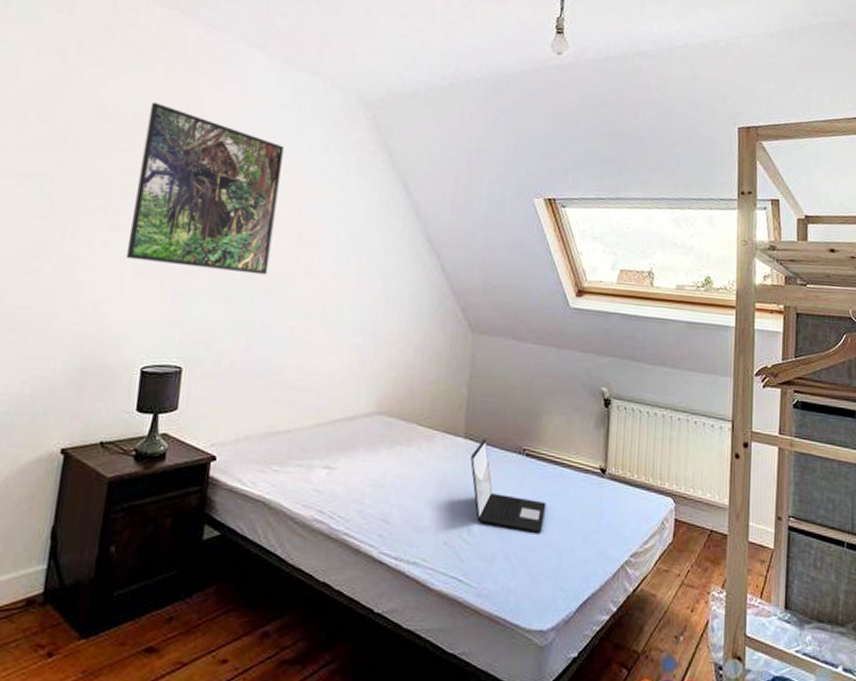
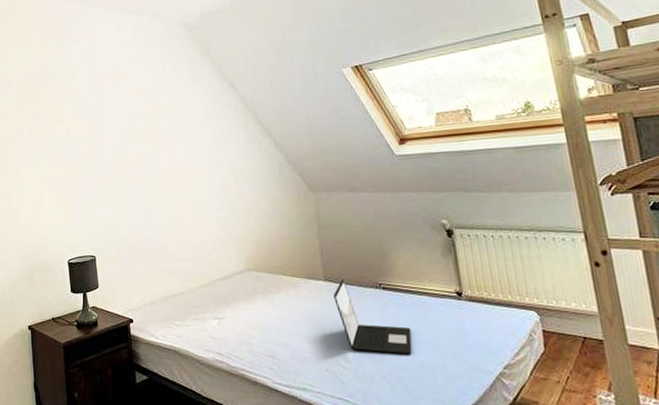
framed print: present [125,101,284,275] -> none [35,65,141,183]

